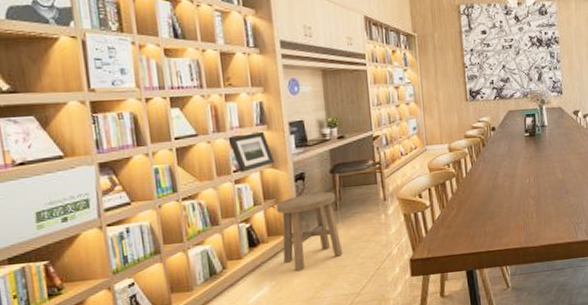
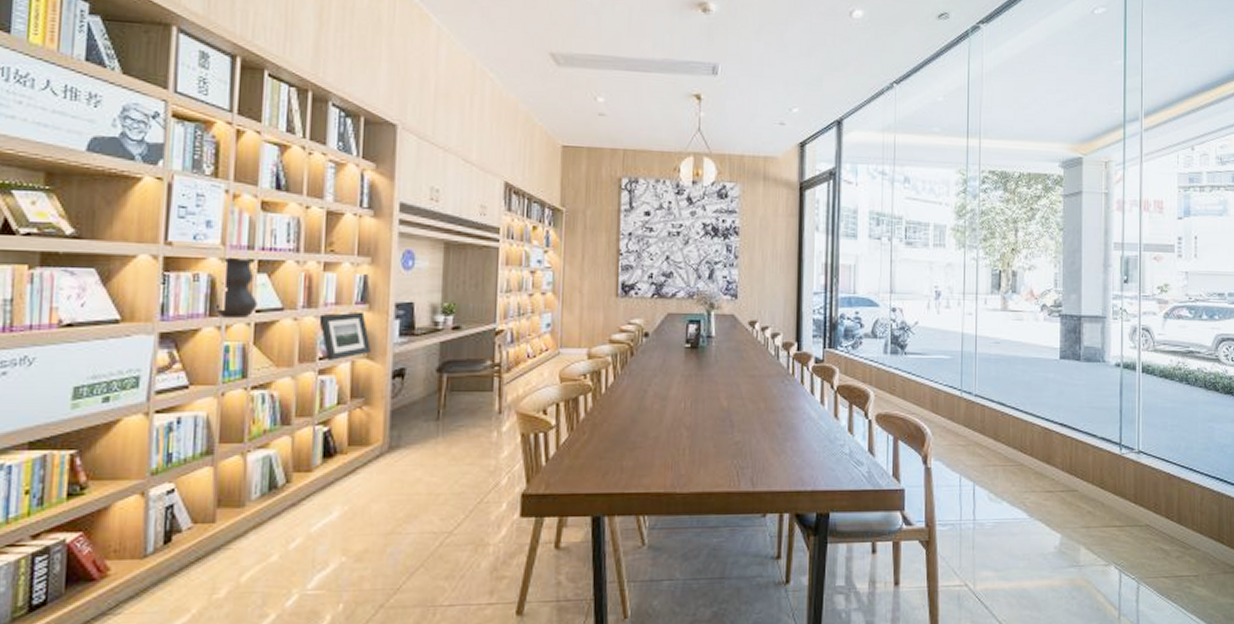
vase: none [139,97,176,148] -> present [213,258,258,319]
stool: present [276,191,343,272] -> none [362,395,440,496]

